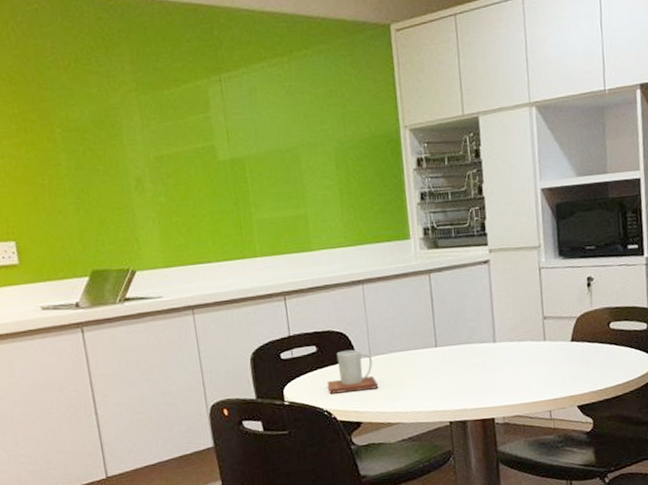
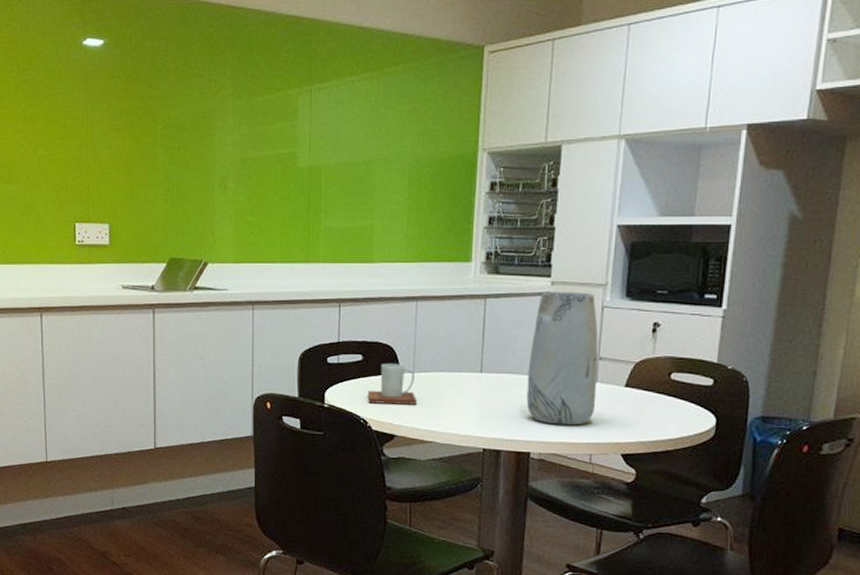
vase: none [479,256,548,388] -> present [526,291,598,426]

